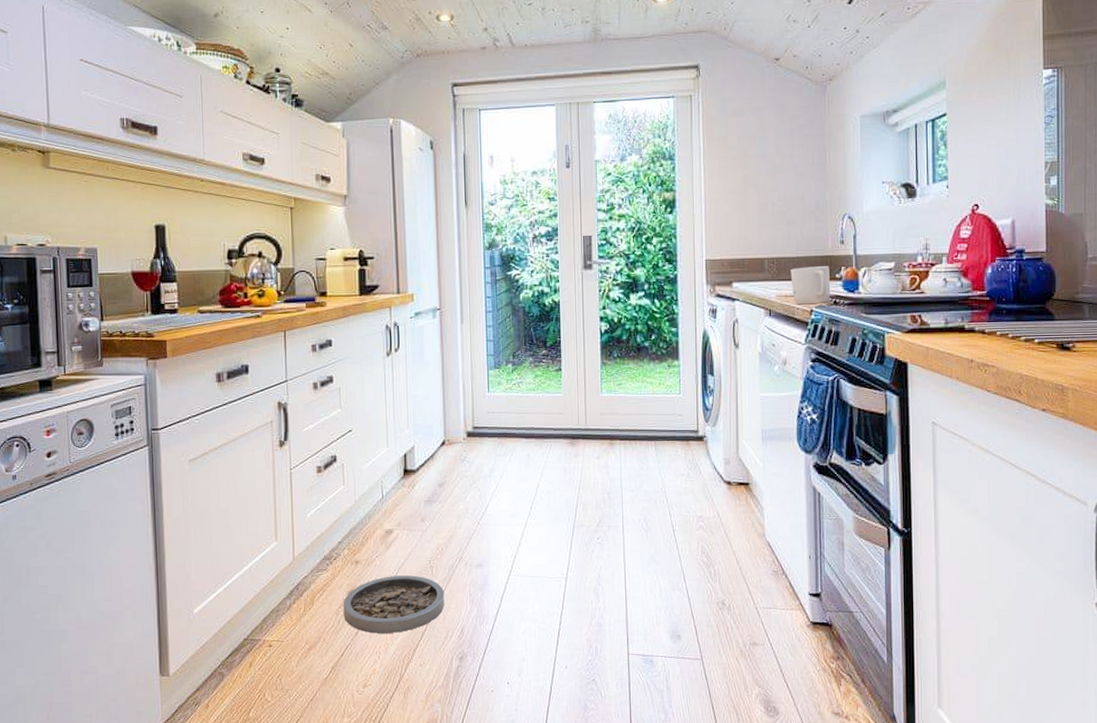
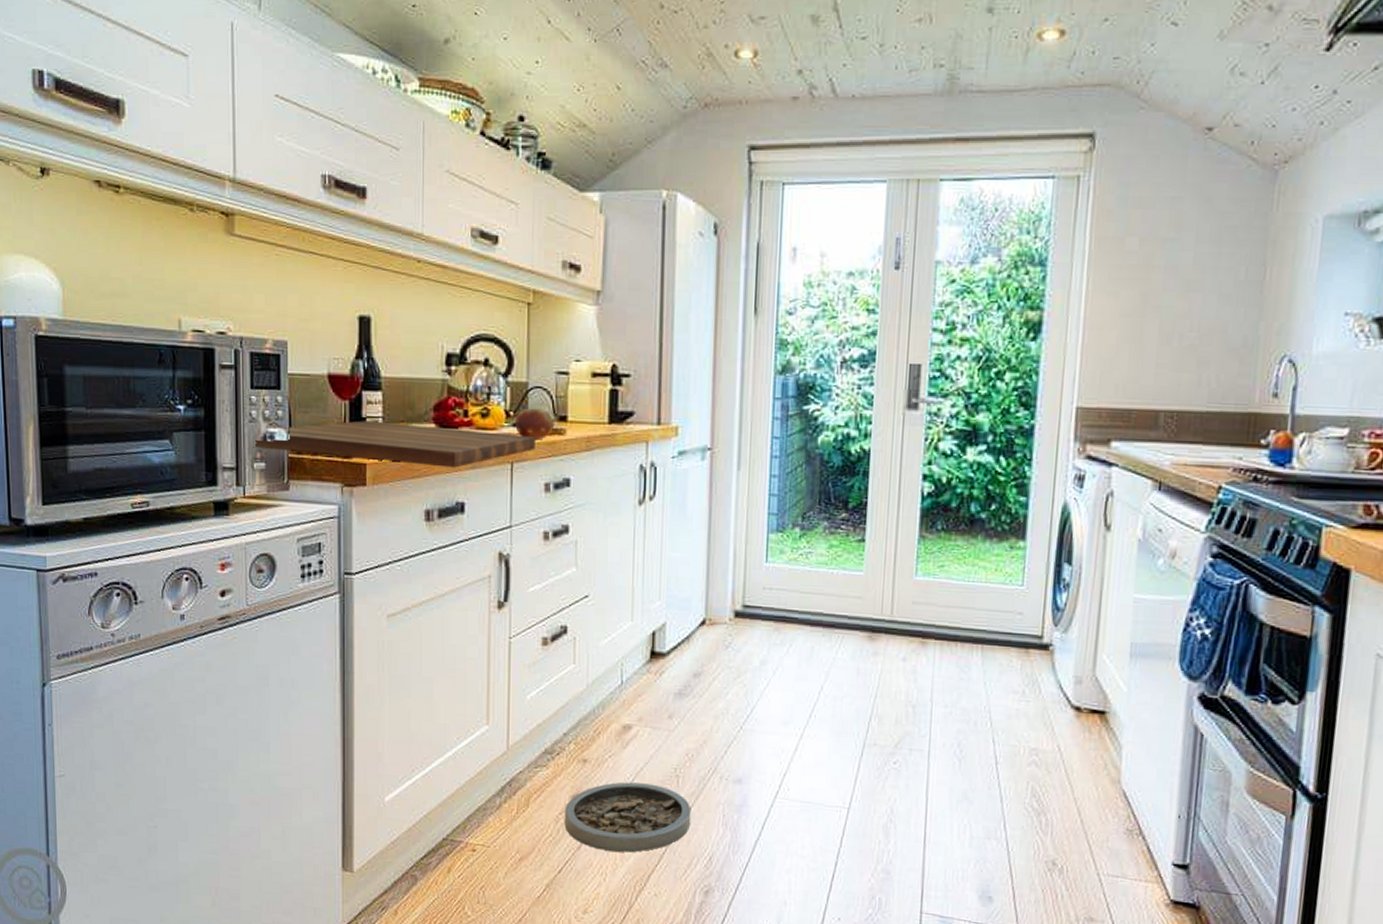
cutting board: none [71,306,303,339] -> present [253,420,535,468]
fruit: none [285,287,316,312] -> present [515,408,553,440]
mug: present [790,266,831,305] -> none [1194,426,1253,479]

